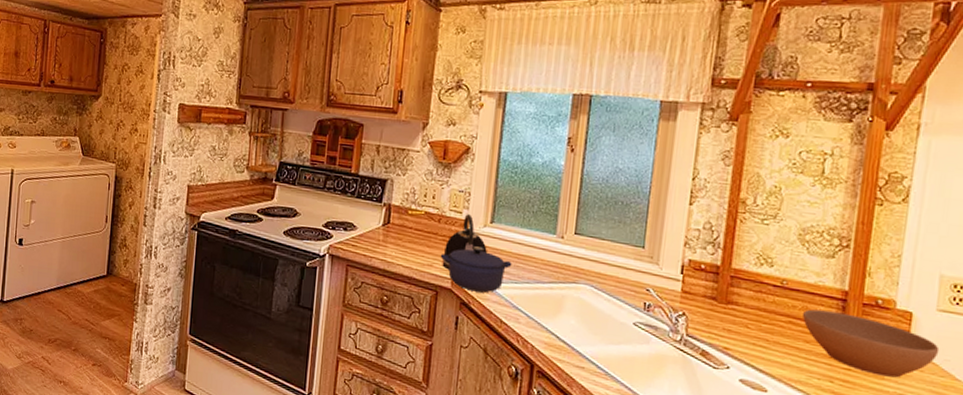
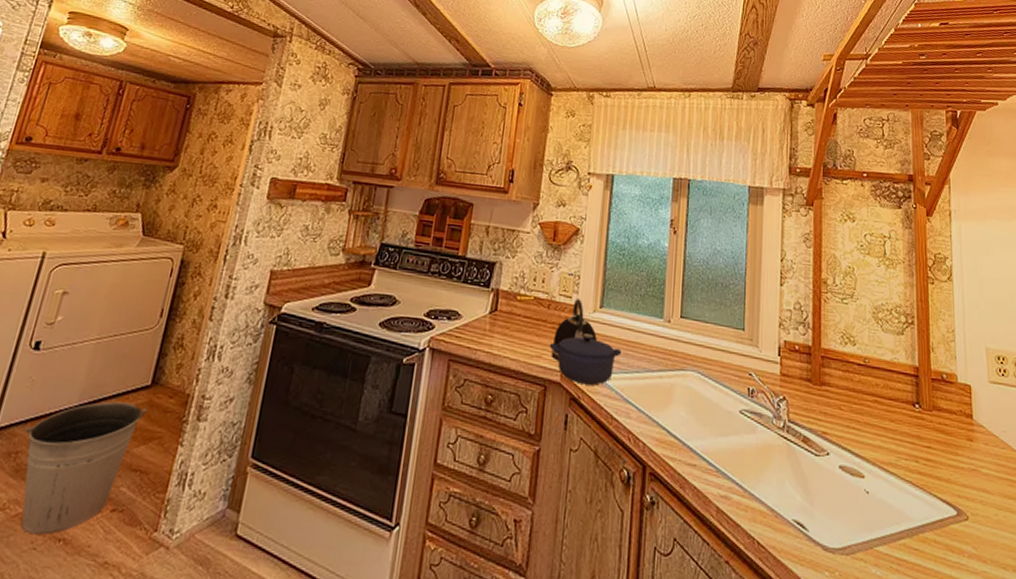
bucket: none [24,286,106,377] -> present [20,401,146,535]
bowl: present [802,309,940,378] -> none [884,387,997,453]

